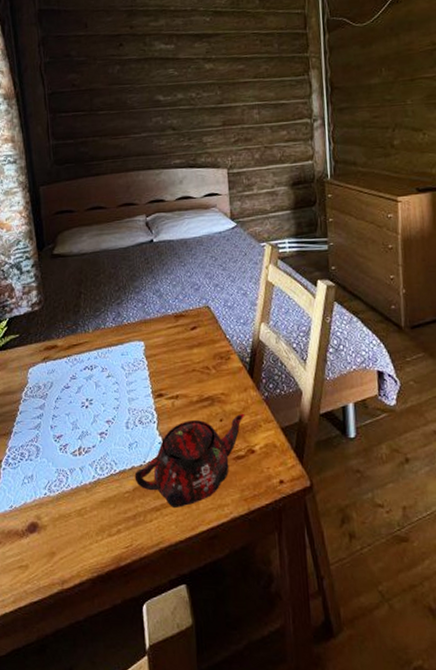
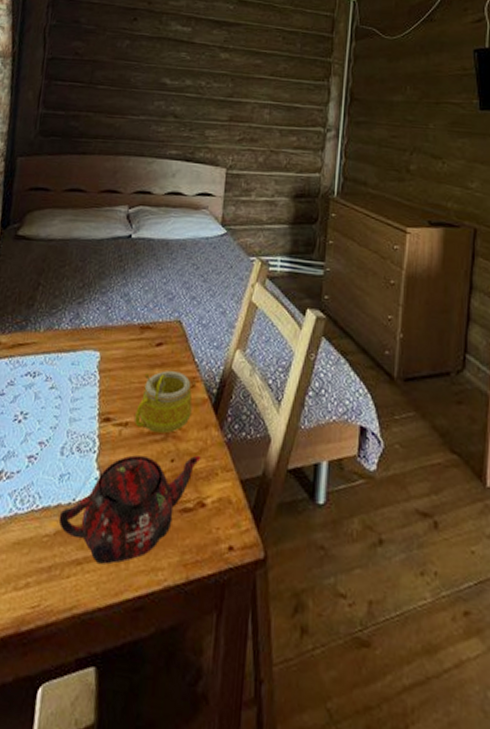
mug: none [183,349,231,400] -> present [135,370,193,434]

